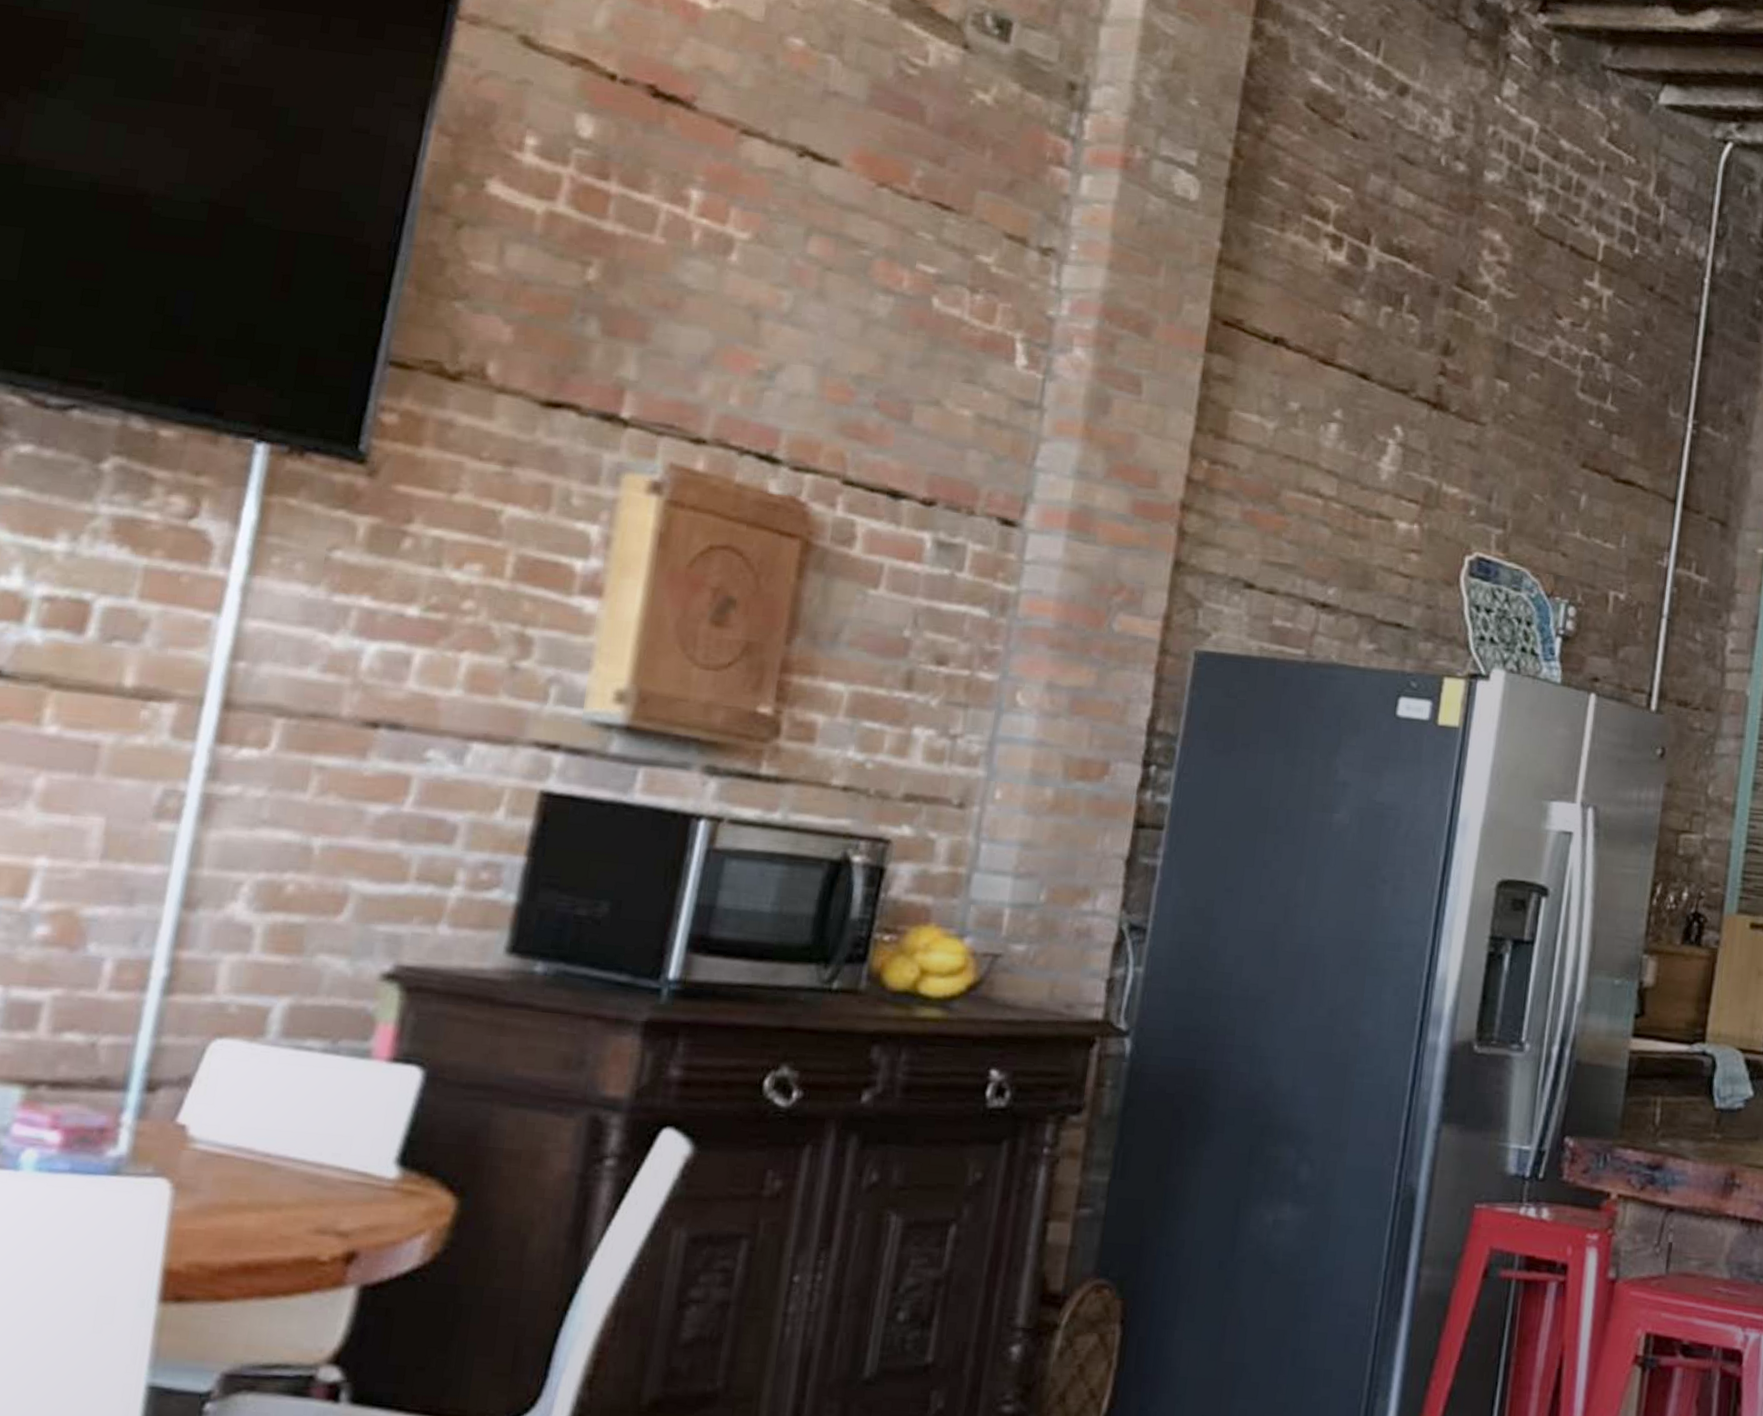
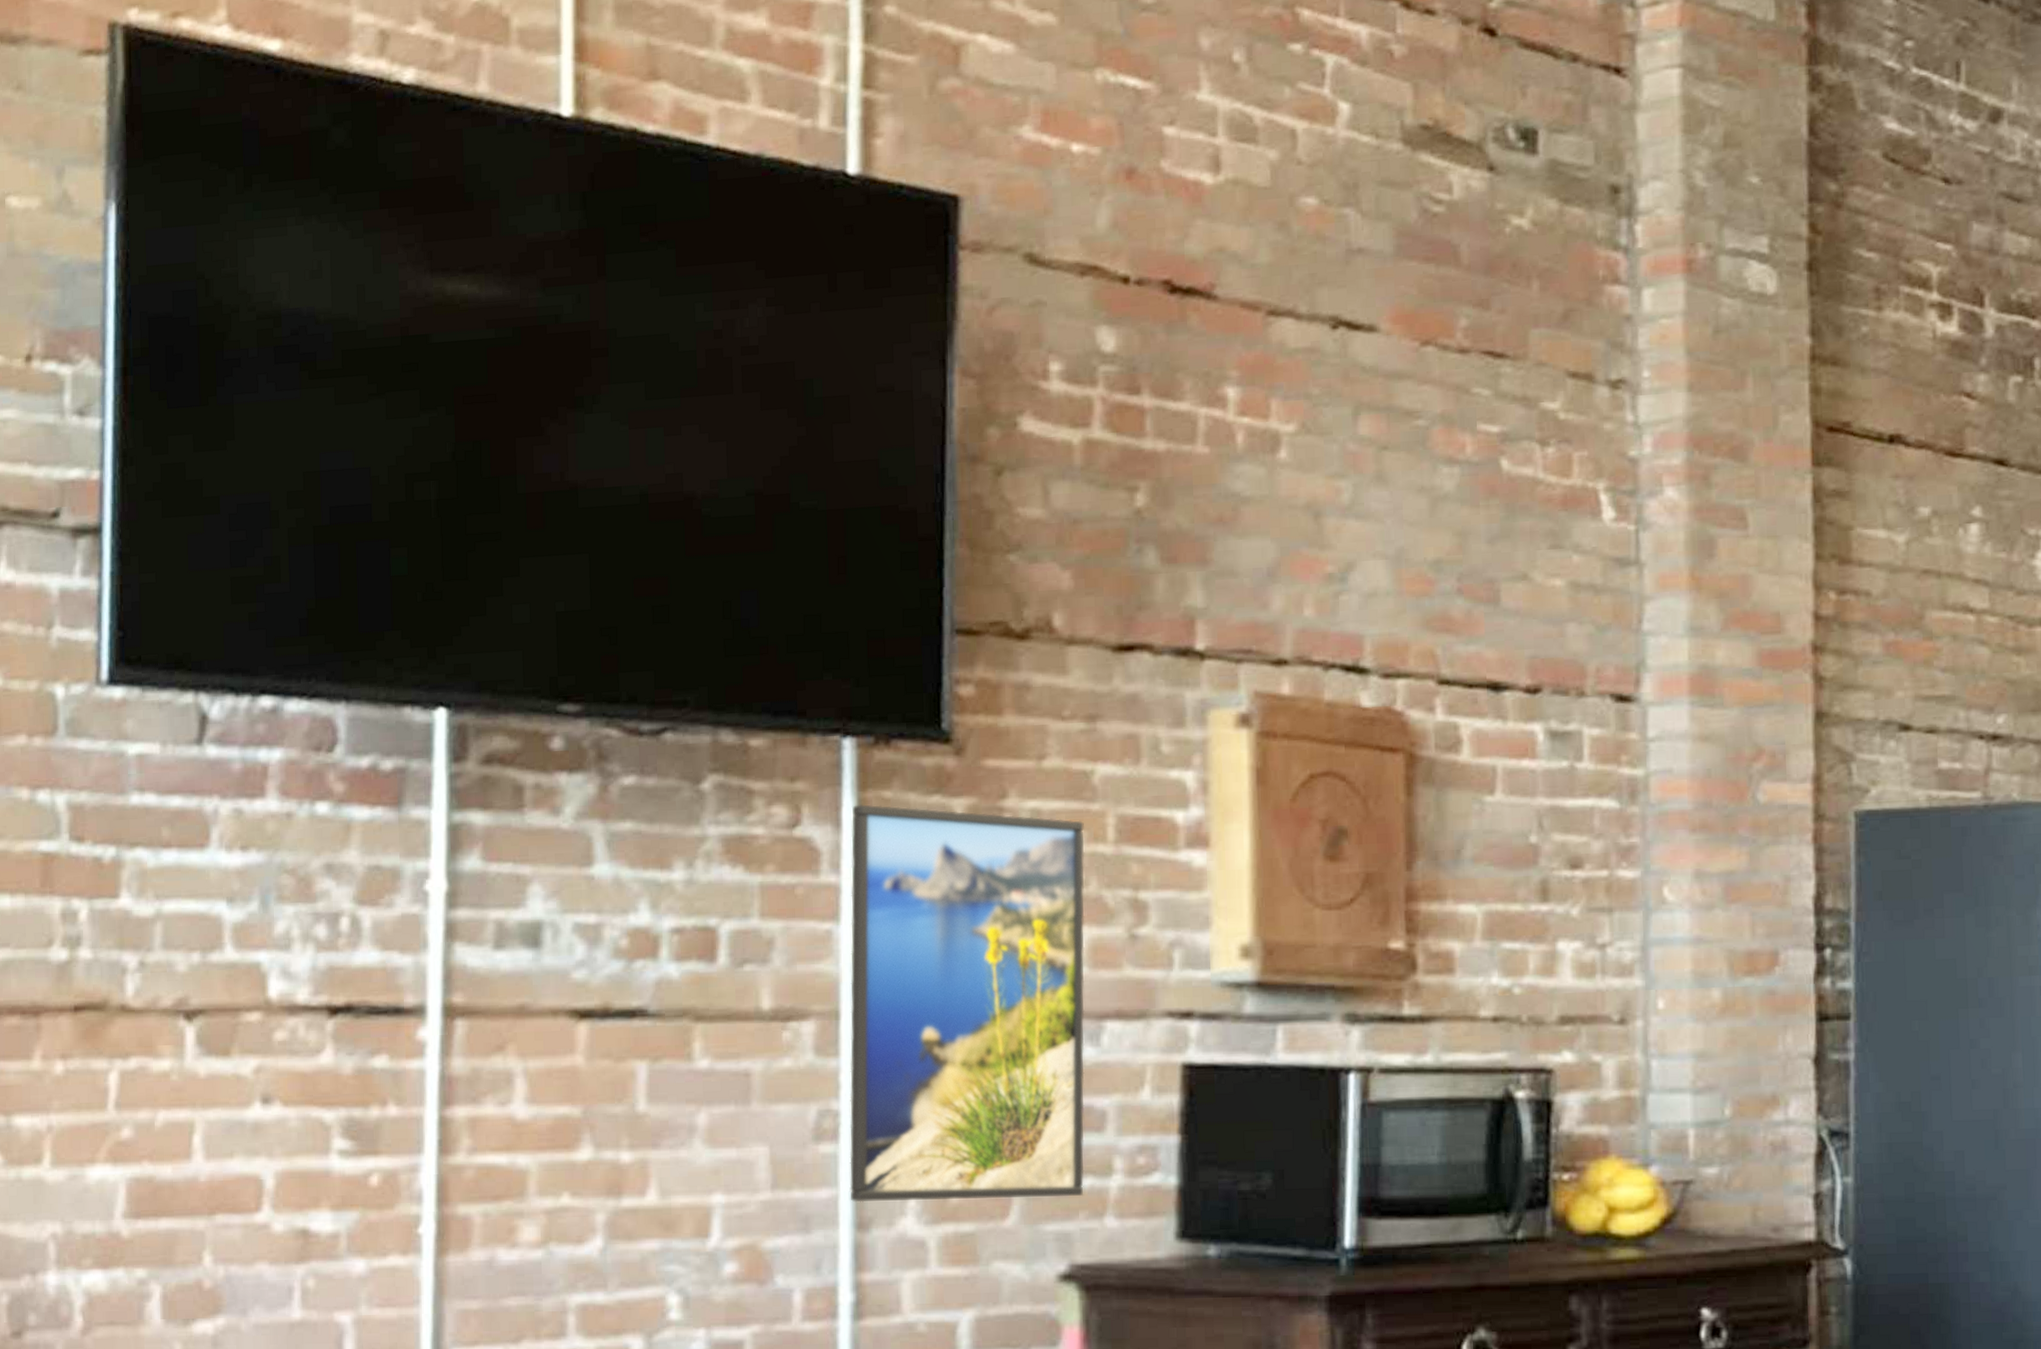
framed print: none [182,507,484,903] -> present [849,804,1085,1203]

